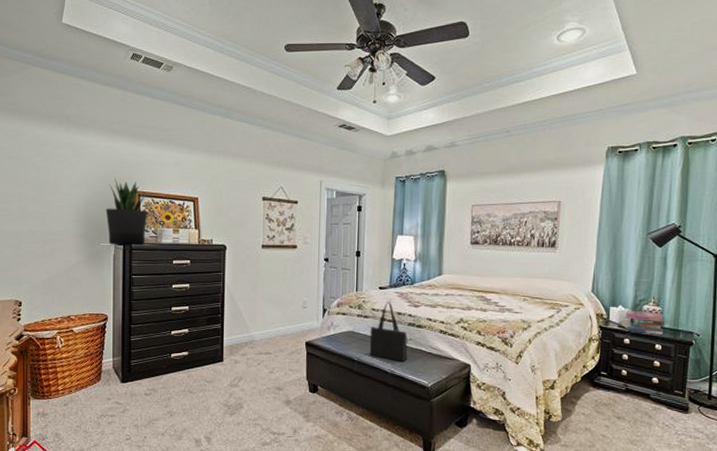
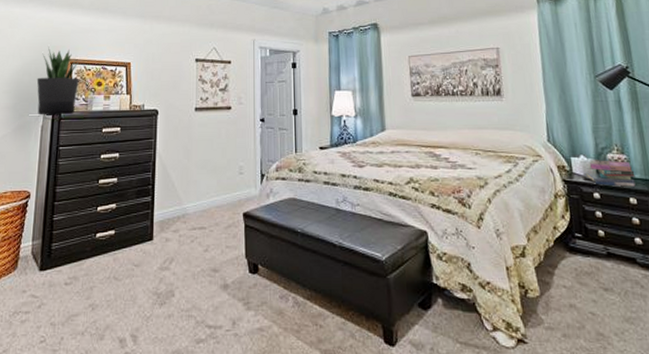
tote bag: present [369,302,408,363] -> none [313,163,357,233]

